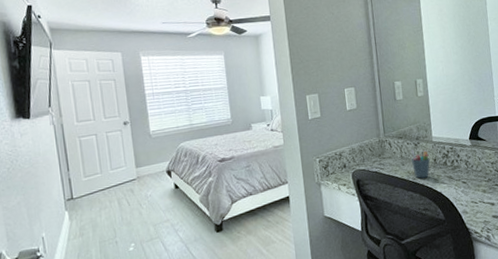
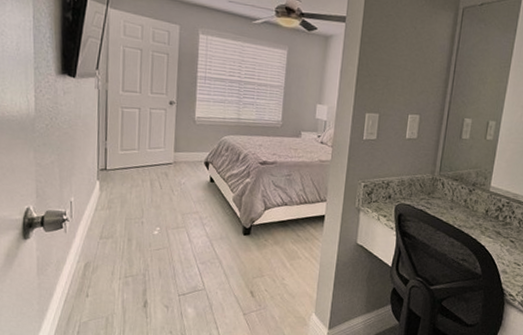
pen holder: present [410,149,431,179] -> none [461,195,482,228]

